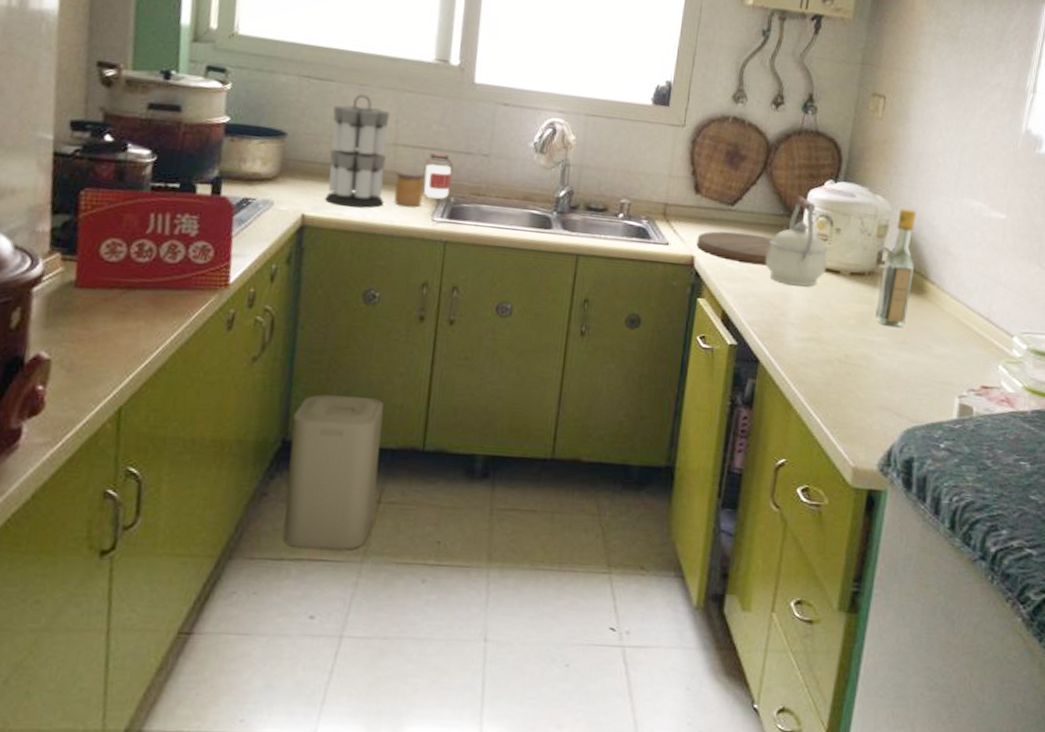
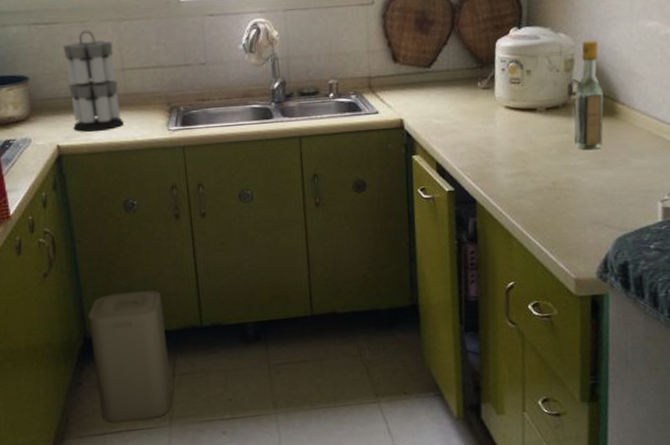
jar: present [394,170,425,207] -> none [129,89,156,123]
jar: present [423,153,453,199] -> none [152,70,178,111]
cutting board: present [696,231,772,265] -> none [402,89,471,117]
kettle: present [765,195,829,287] -> none [466,46,524,129]

